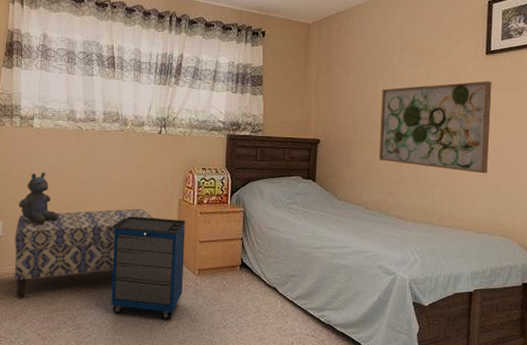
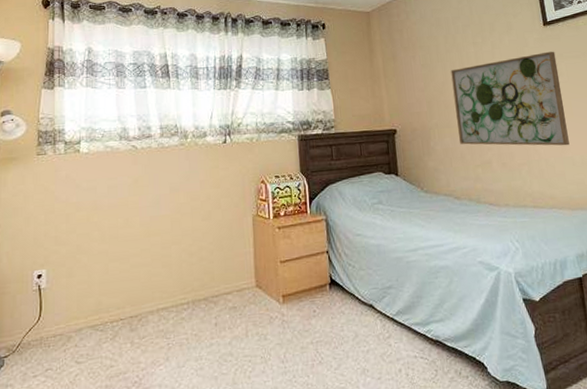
bench: present [14,208,153,299] -> none [62,231,226,367]
stuffed bear: present [19,172,59,225] -> none [66,203,115,268]
cabinet: present [108,216,186,320] -> none [173,238,267,368]

